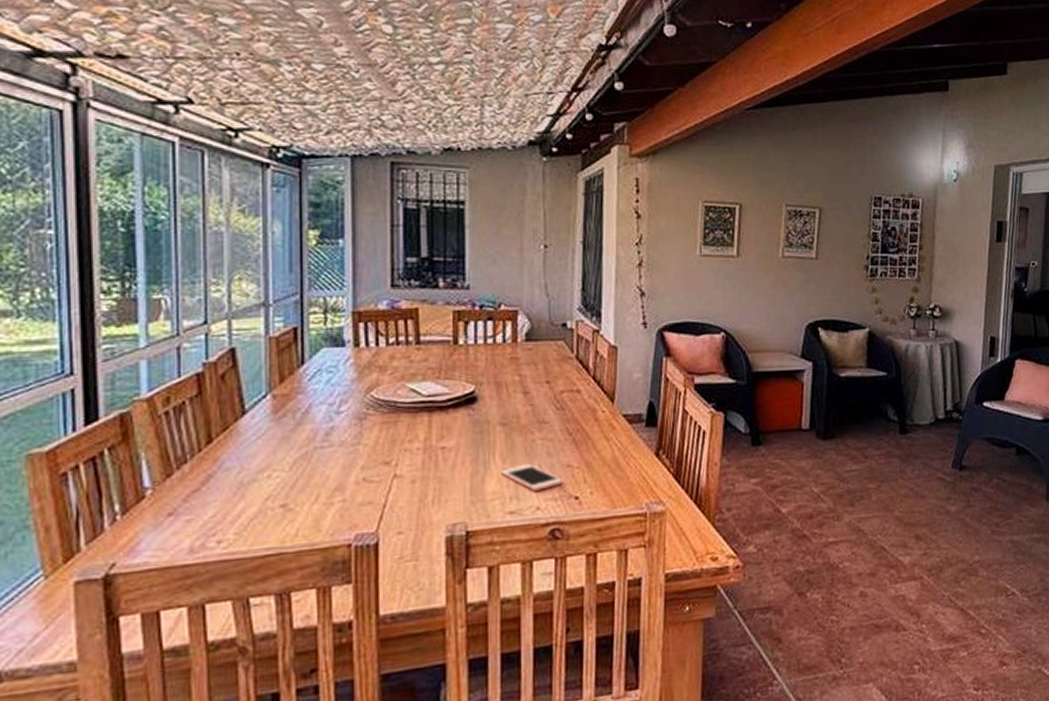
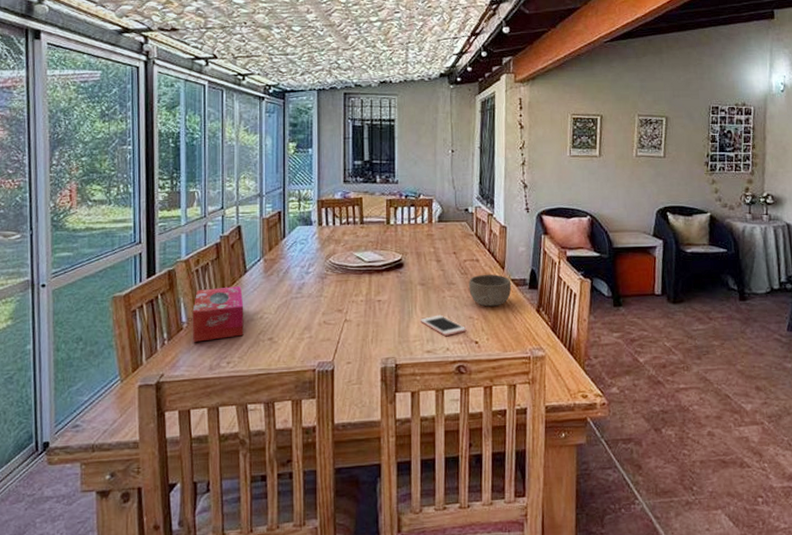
tissue box: none [160,433,242,515] -> present [192,286,244,342]
bowl: none [567,408,624,451] -> present [469,274,512,307]

